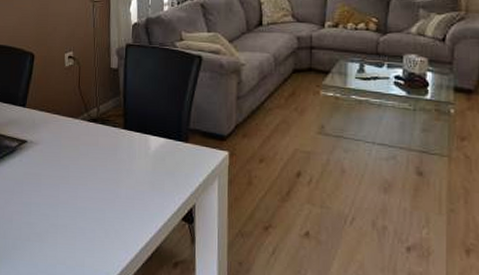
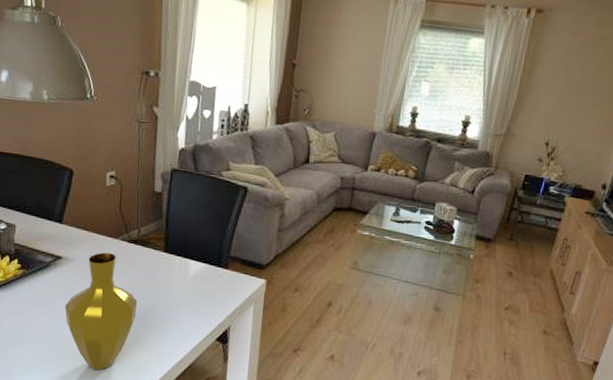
vase: none [31,133,101,258] -> present [65,252,138,371]

